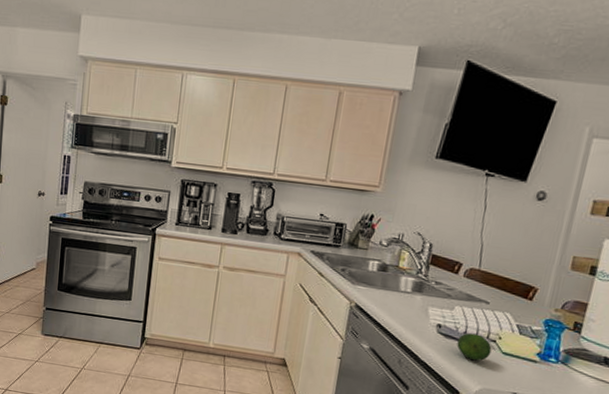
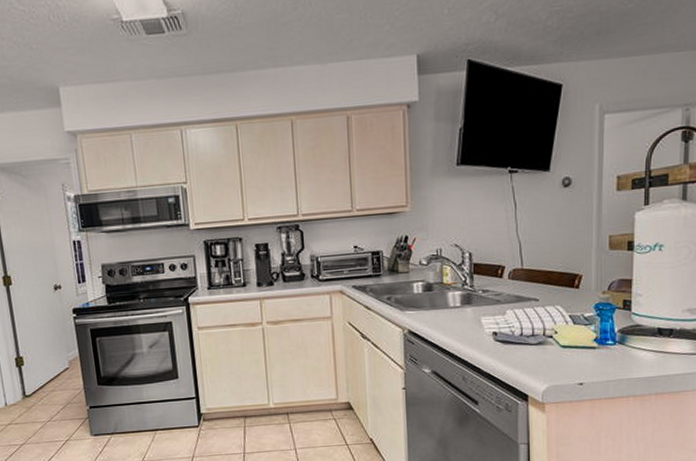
fruit: present [456,333,492,361] -> none [516,333,550,361]

